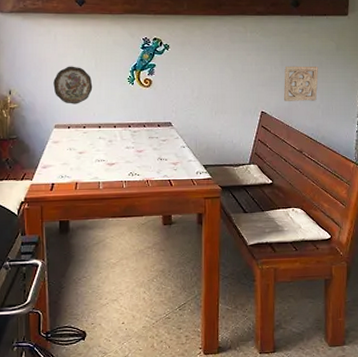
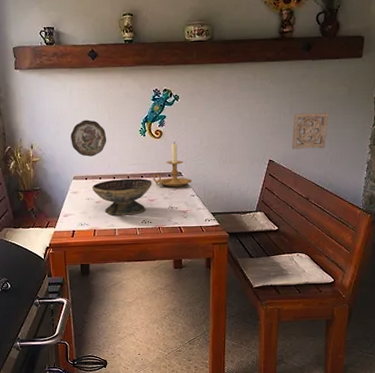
decorative bowl: none [74,128,140,167] -> present [91,178,152,216]
candle holder: none [141,91,183,138] -> present [153,142,193,188]

